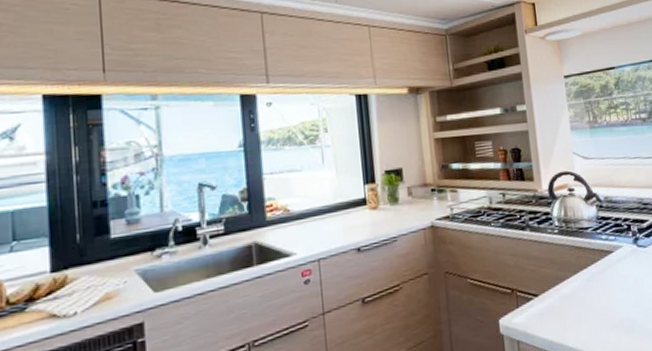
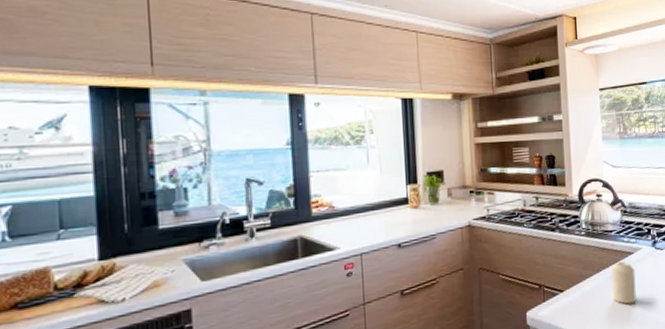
candle: none [589,260,621,309] -> present [611,260,637,305]

